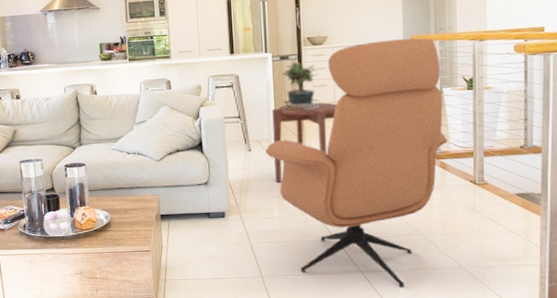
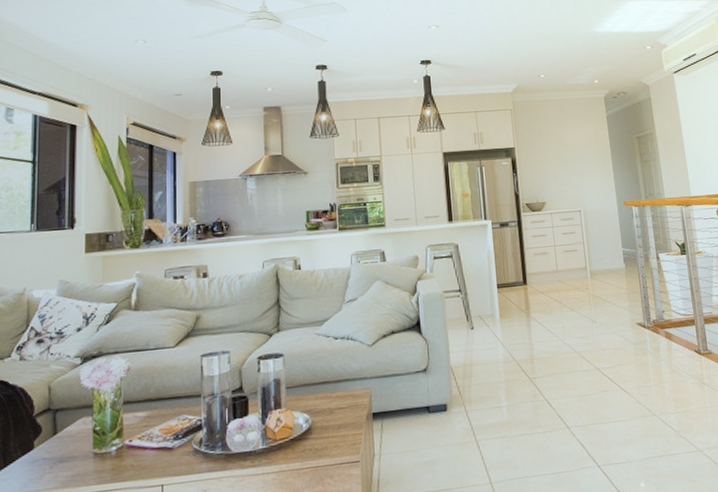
armchair: present [266,38,447,287] -> none [489,203,669,481]
side table: present [272,102,337,182] -> none [494,271,560,364]
potted plant: present [282,61,320,111] -> none [503,228,543,282]

